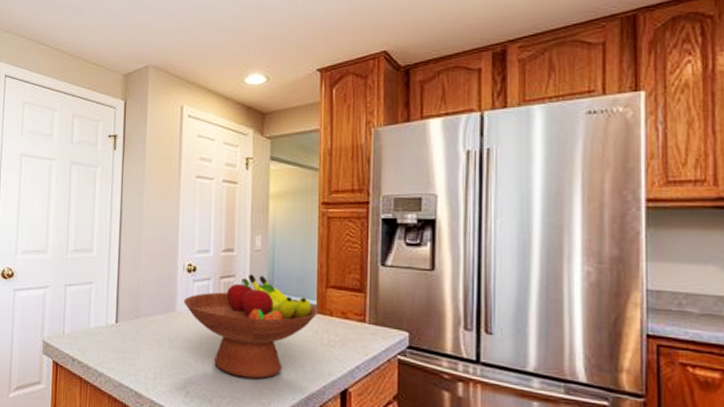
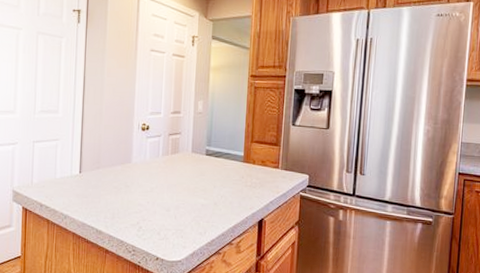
fruit bowl: present [183,274,320,379] -> none [138,132,246,214]

